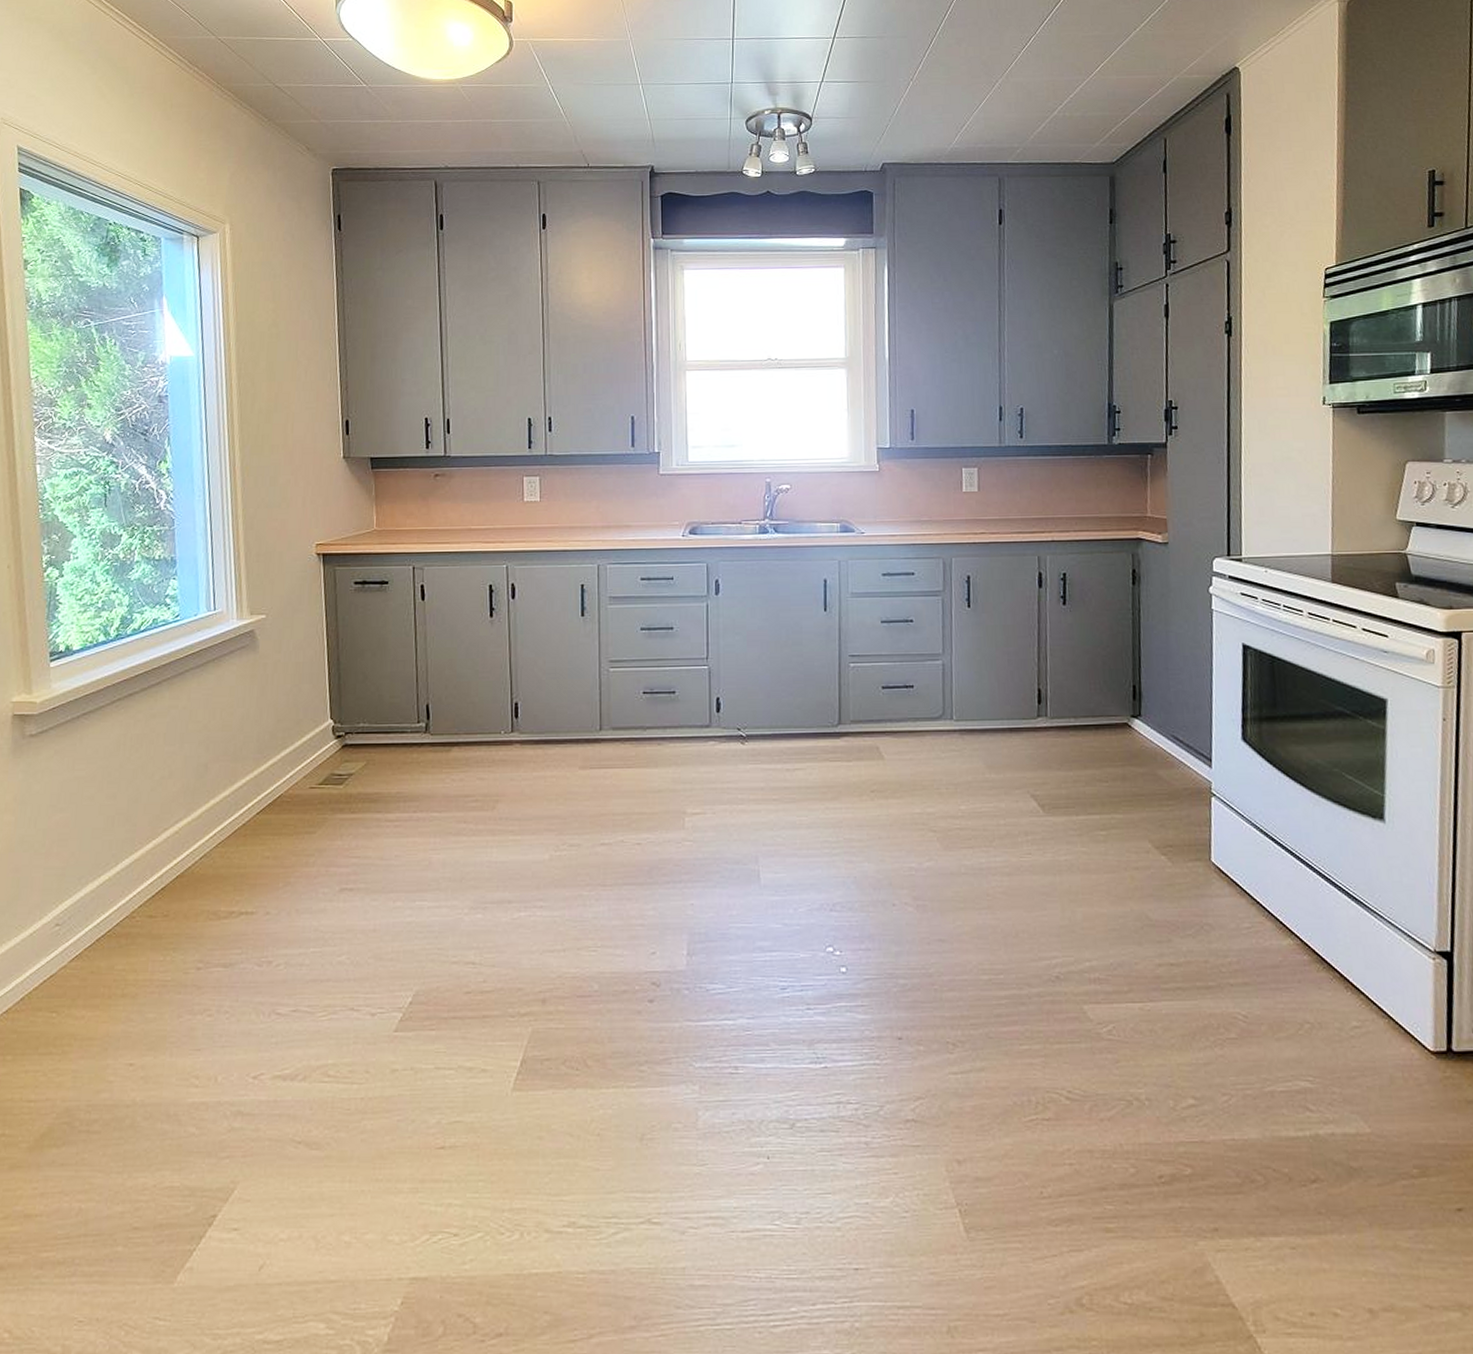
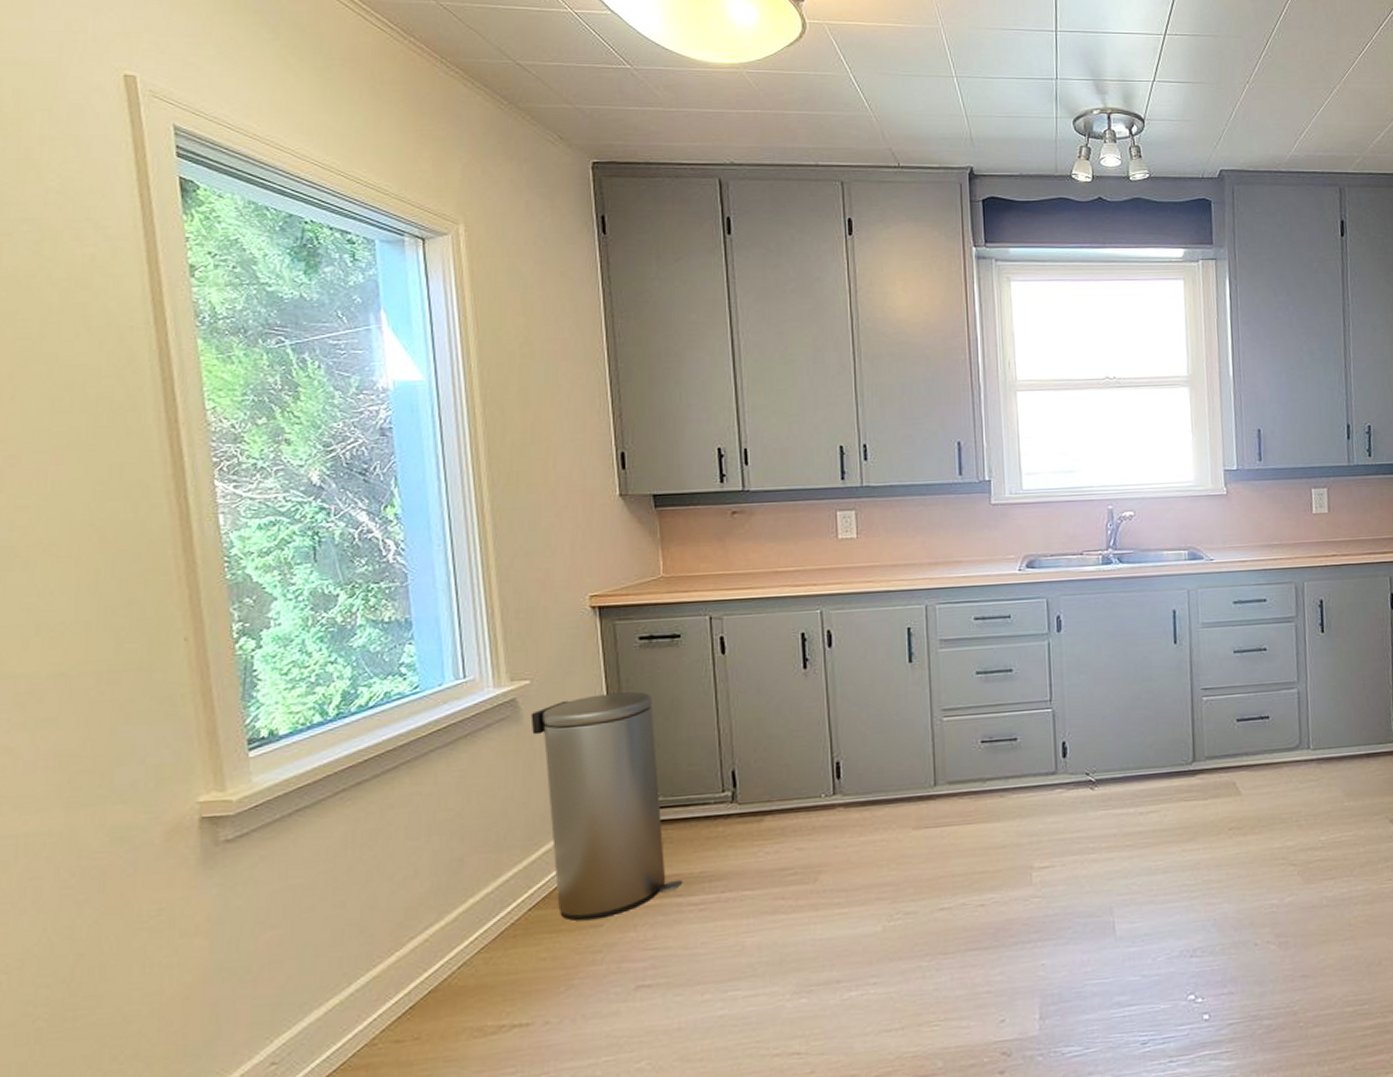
pedal bin: none [265,630,382,827] -> present [531,692,683,921]

